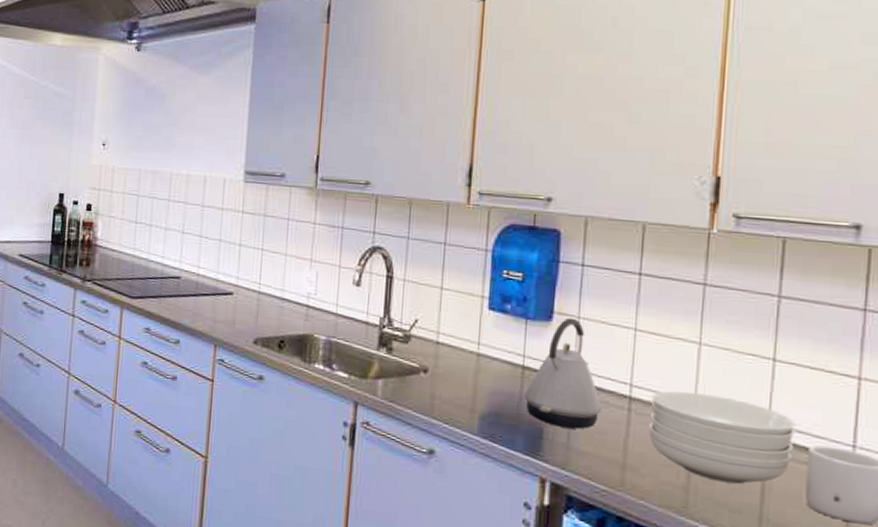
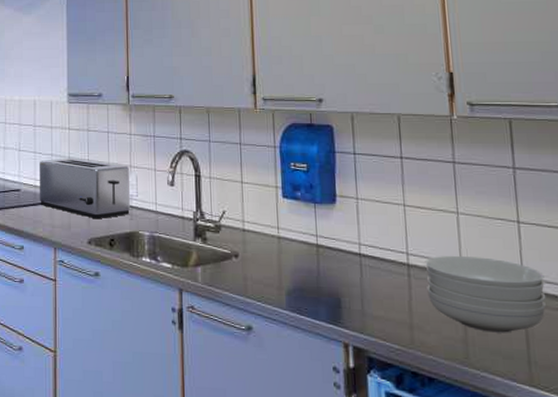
toaster: none [202,245,310,317] -> present [40,158,131,219]
kettle: present [524,317,602,429] -> none [321,199,387,296]

